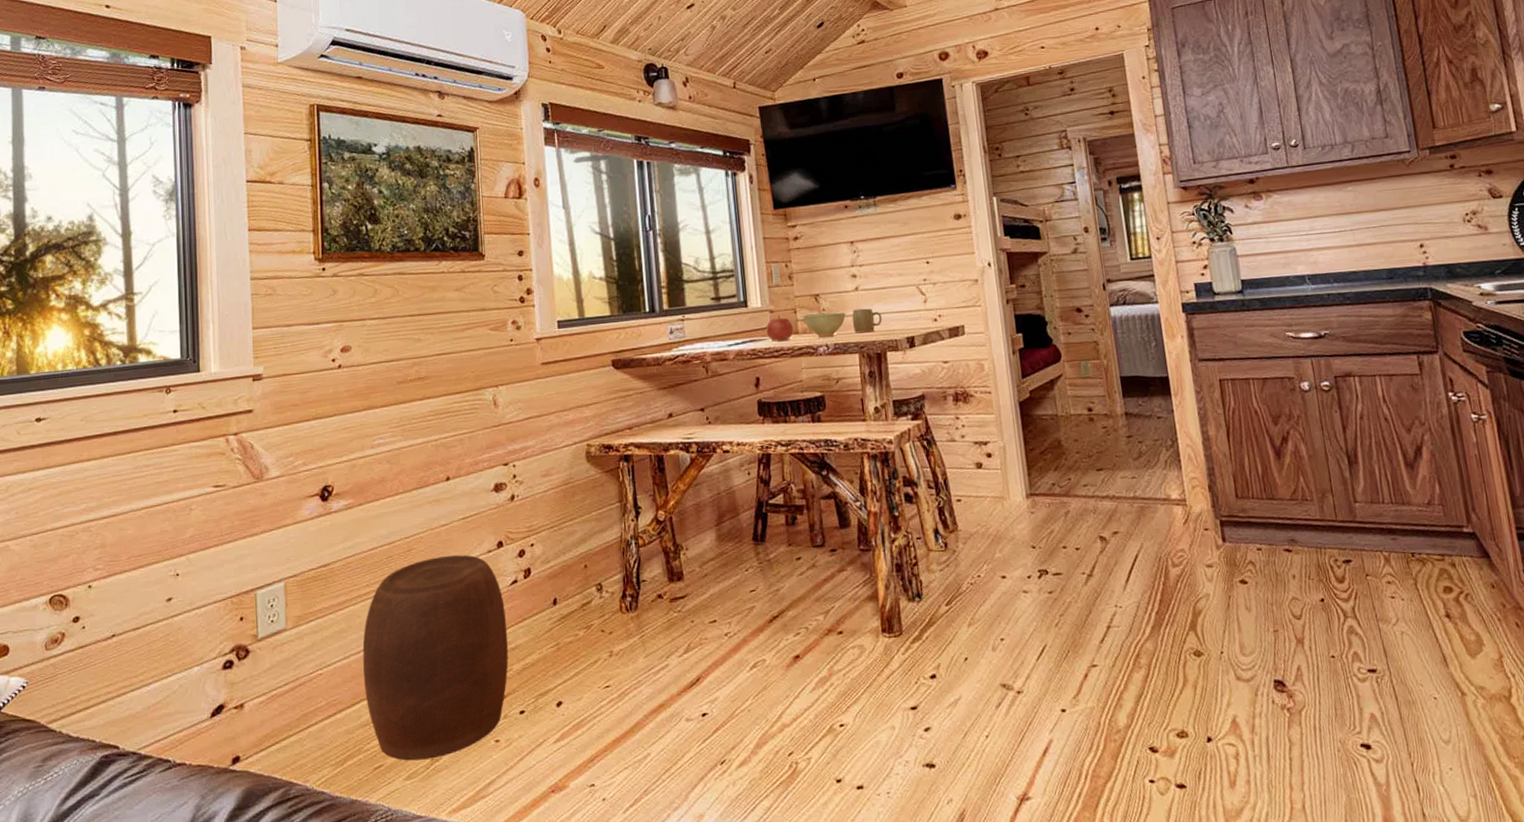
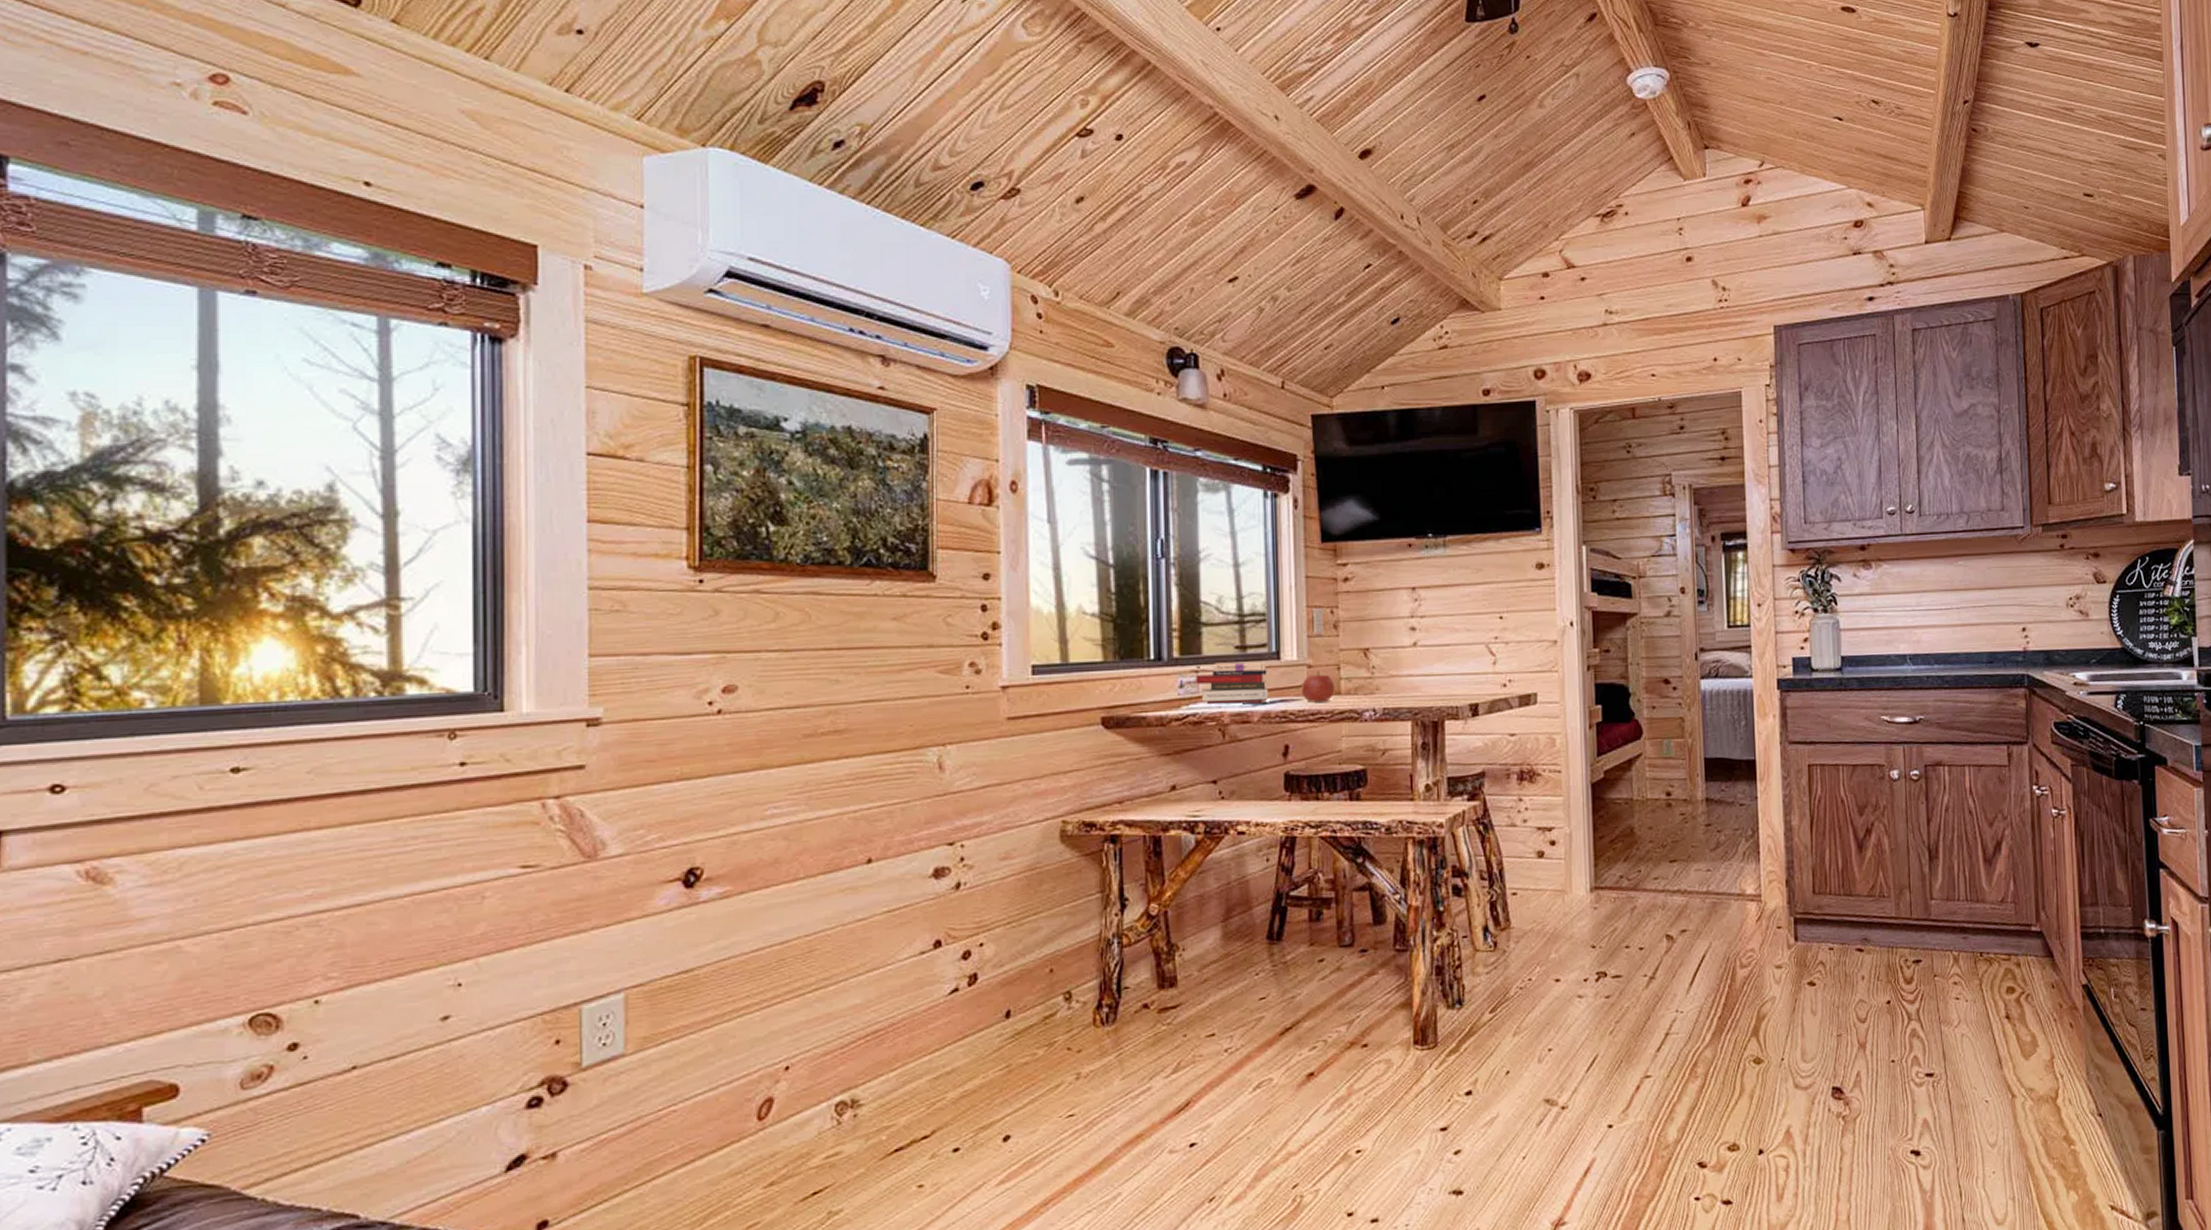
stool: present [362,554,509,761] -> none [737,957,942,1215]
books: none [682,309,741,347] -> present [1196,661,1269,705]
bowl: present [803,312,846,337] -> none [1348,671,1400,700]
mug: present [852,308,882,334] -> none [1406,668,1442,697]

